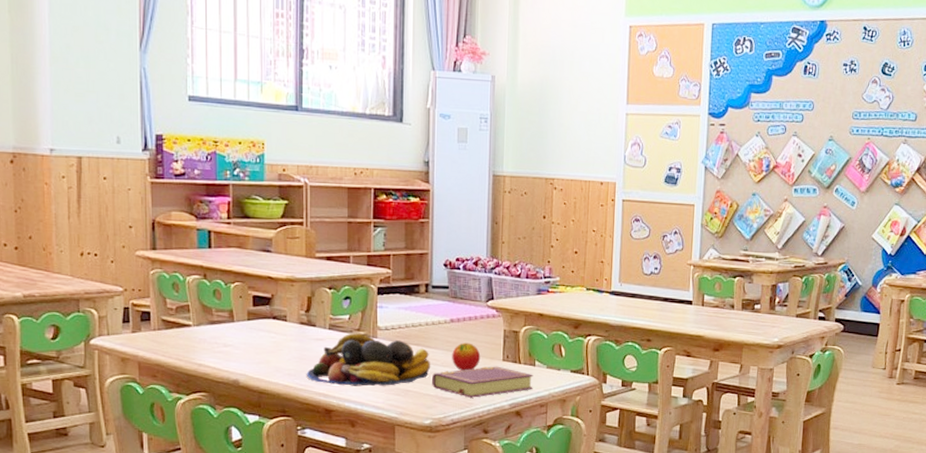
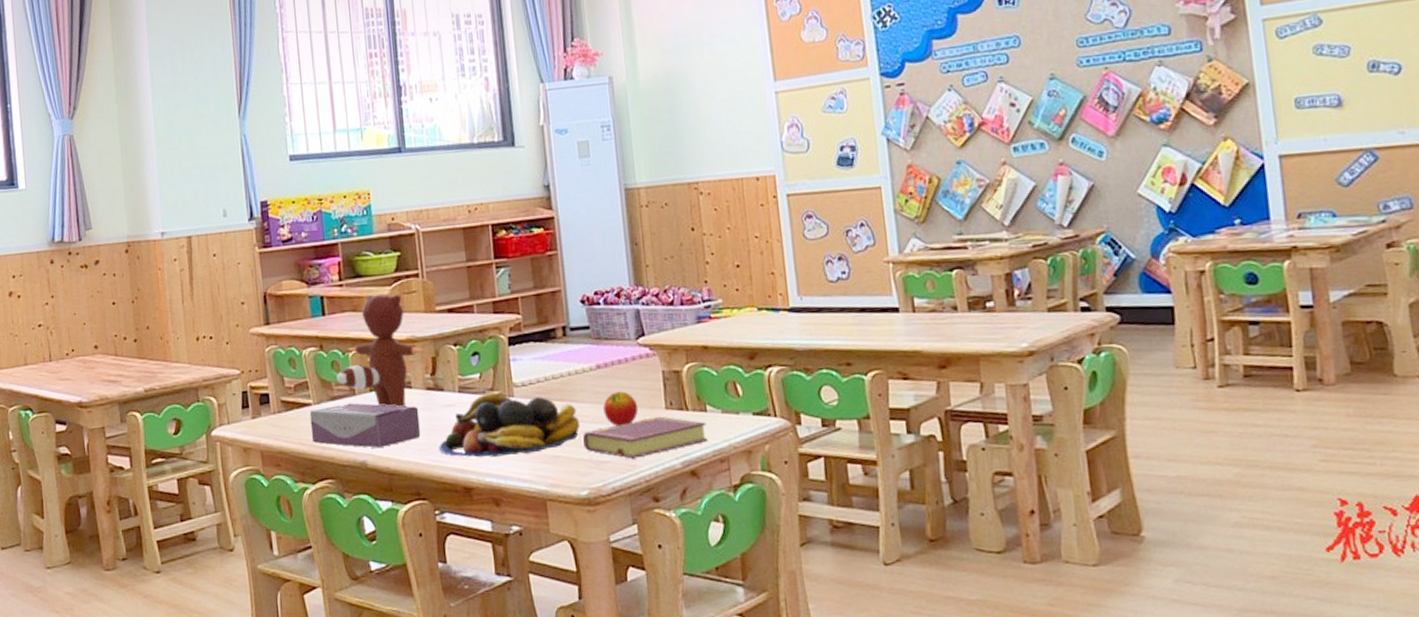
tissue box: none [188,328,291,370] -> present [309,403,421,449]
toy figure: none [218,236,303,337] -> present [337,294,426,408]

